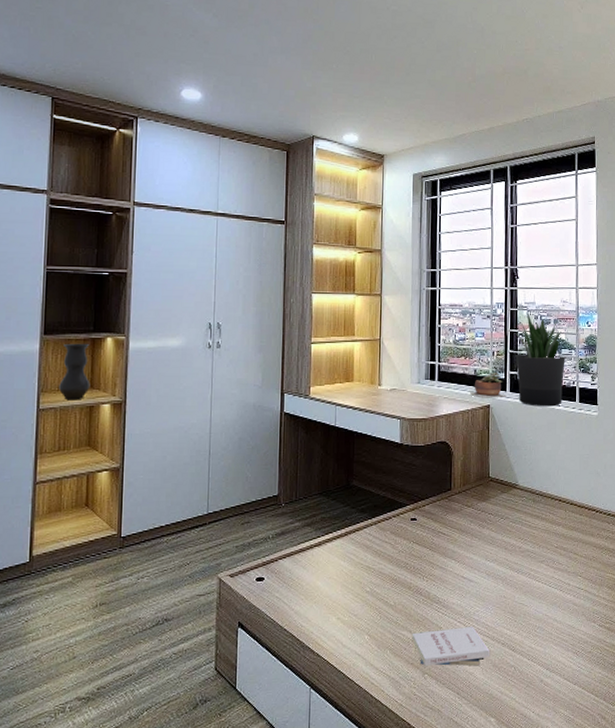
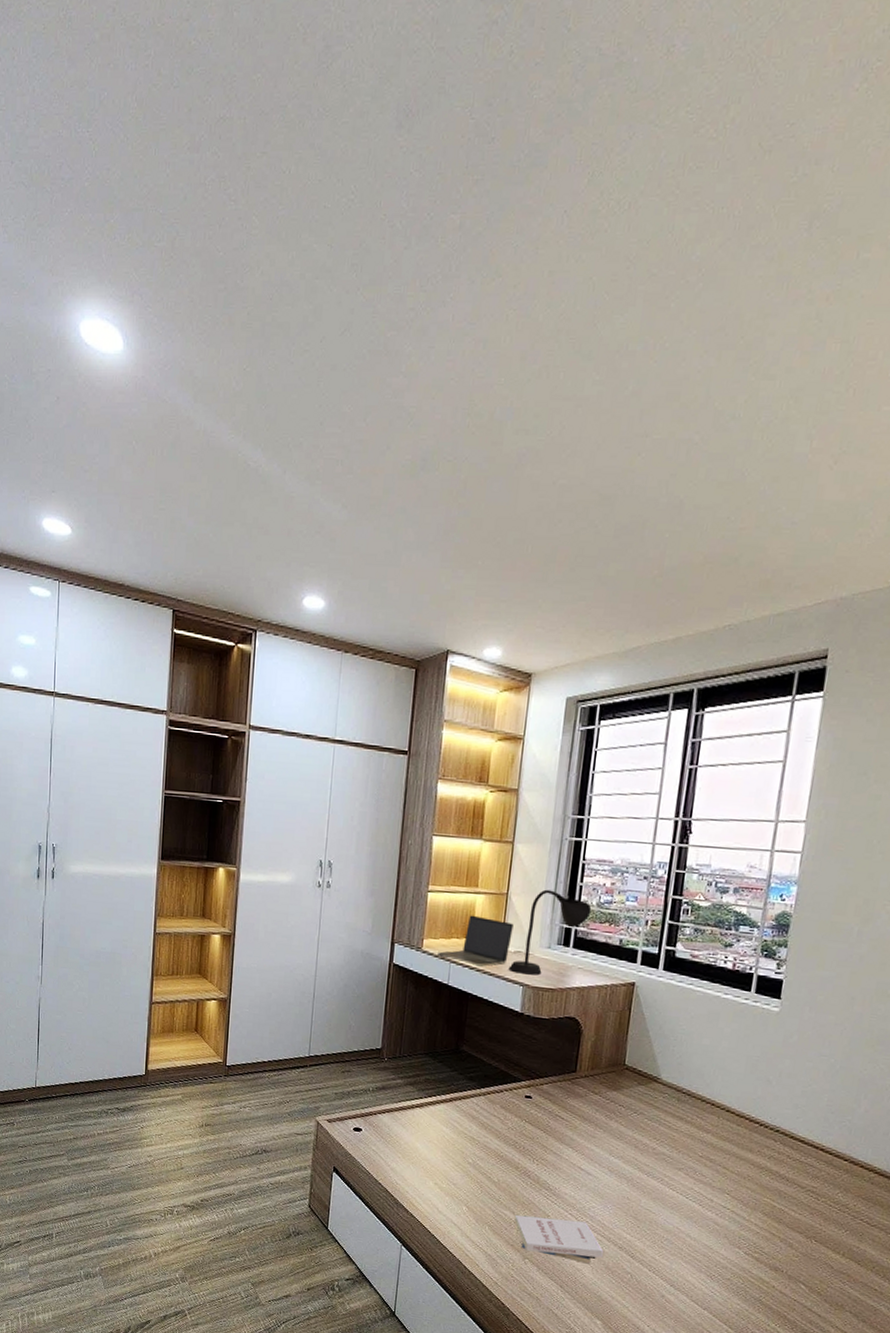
vase: present [59,343,90,399] -> none [174,870,203,927]
laptop: none [324,361,387,406] -> present [438,915,514,967]
desk lamp: none [386,333,450,408] -> present [508,889,592,976]
succulent plant: present [470,371,506,398] -> none [611,944,658,977]
planter: present [515,313,565,407] -> none [674,877,744,995]

